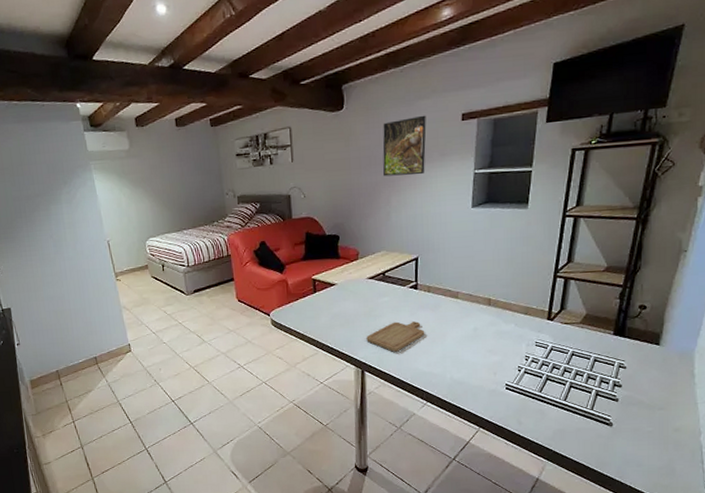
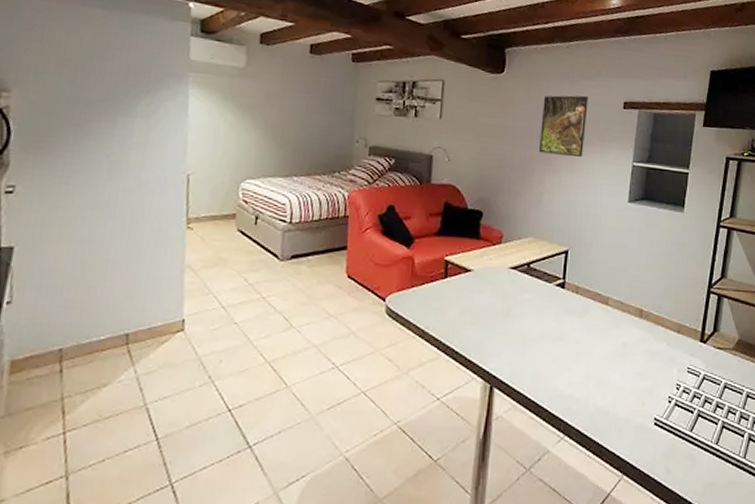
chopping board: present [366,321,425,352] -> none [500,326,569,365]

